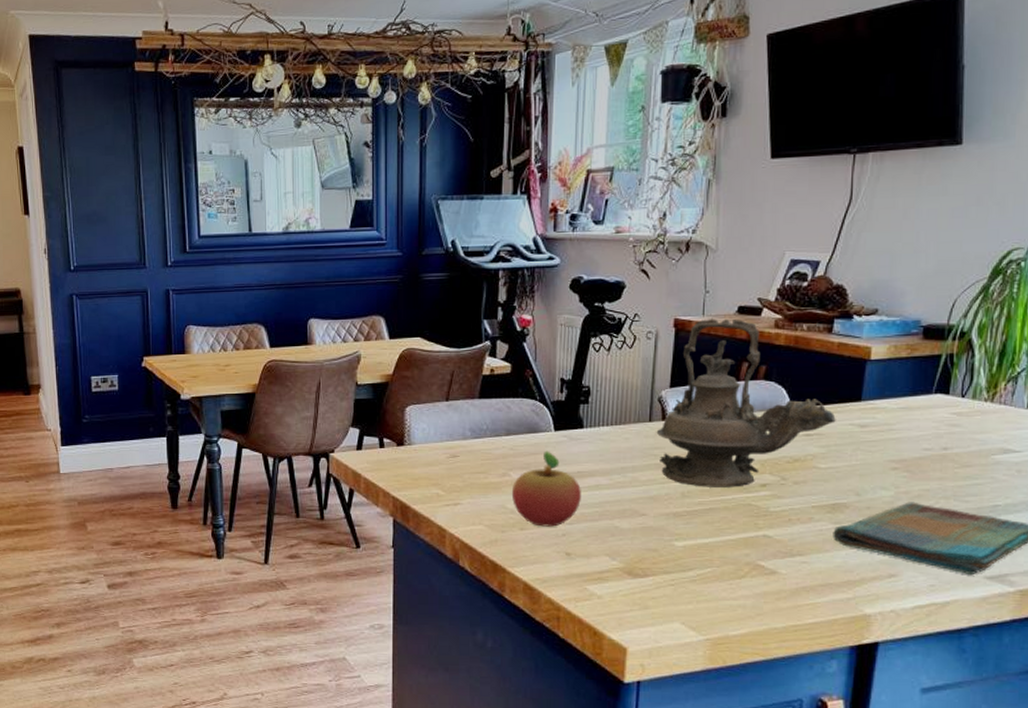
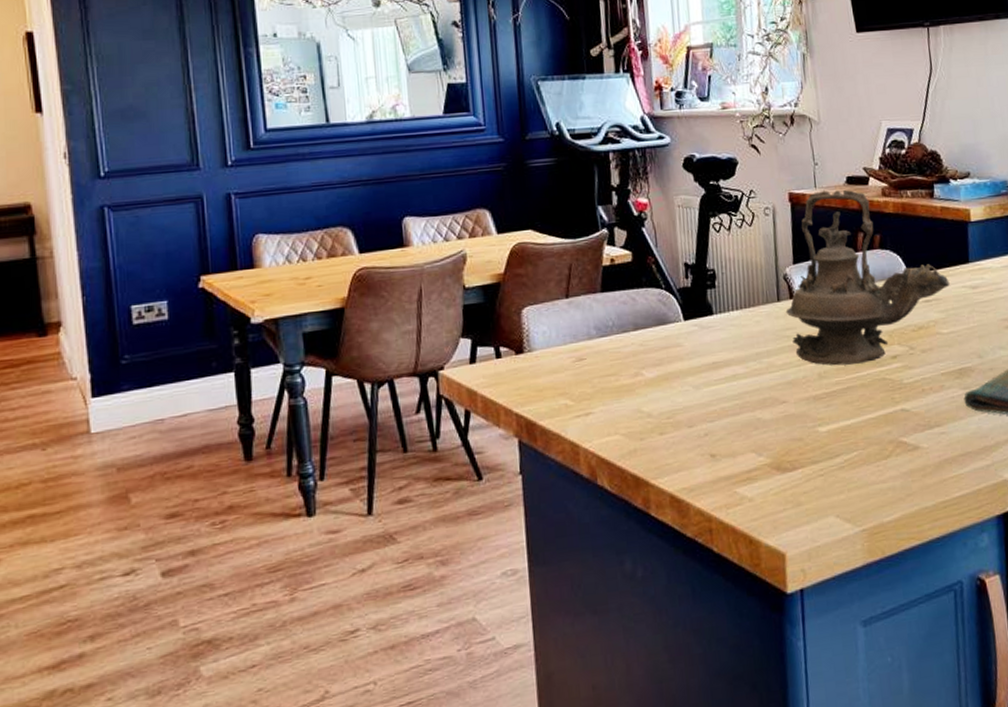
fruit: present [511,450,581,527] -> none [646,343,720,429]

